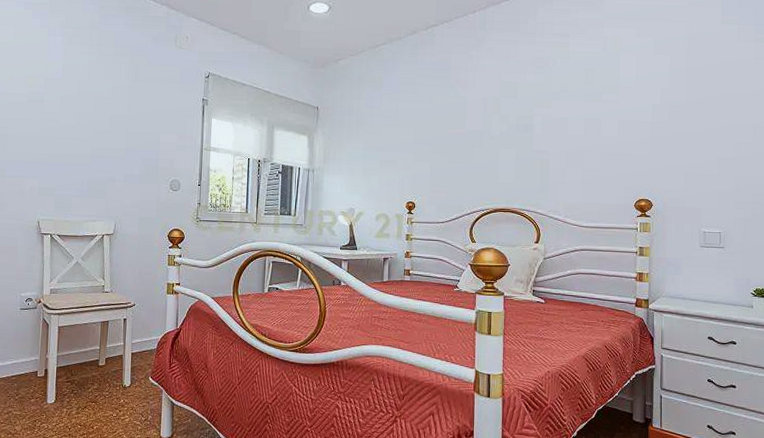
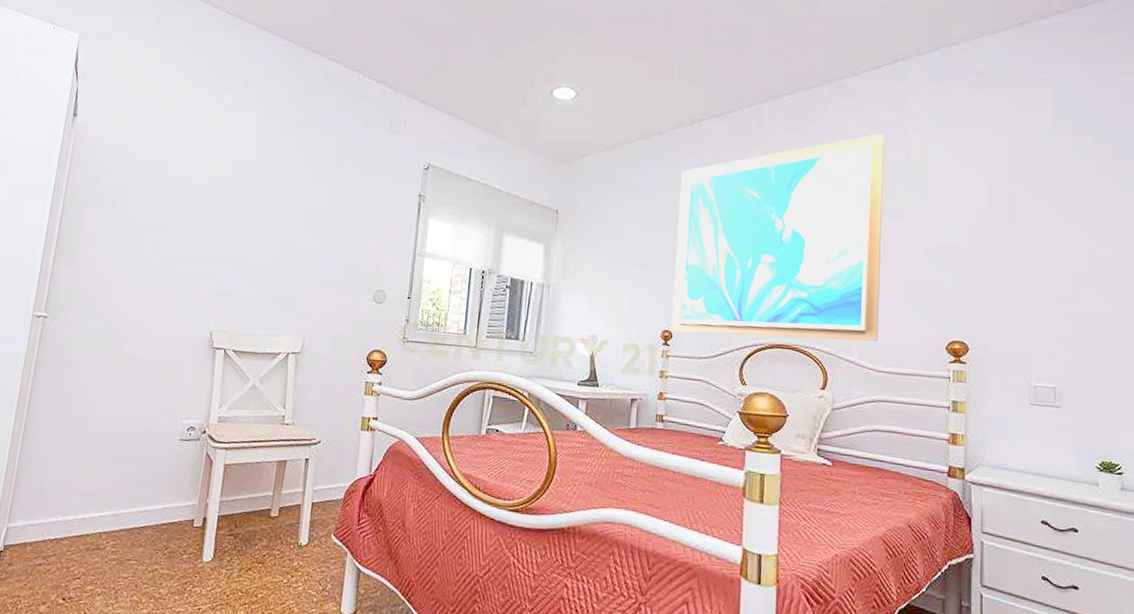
wall art: none [414,30,586,203] -> present [671,133,885,342]

